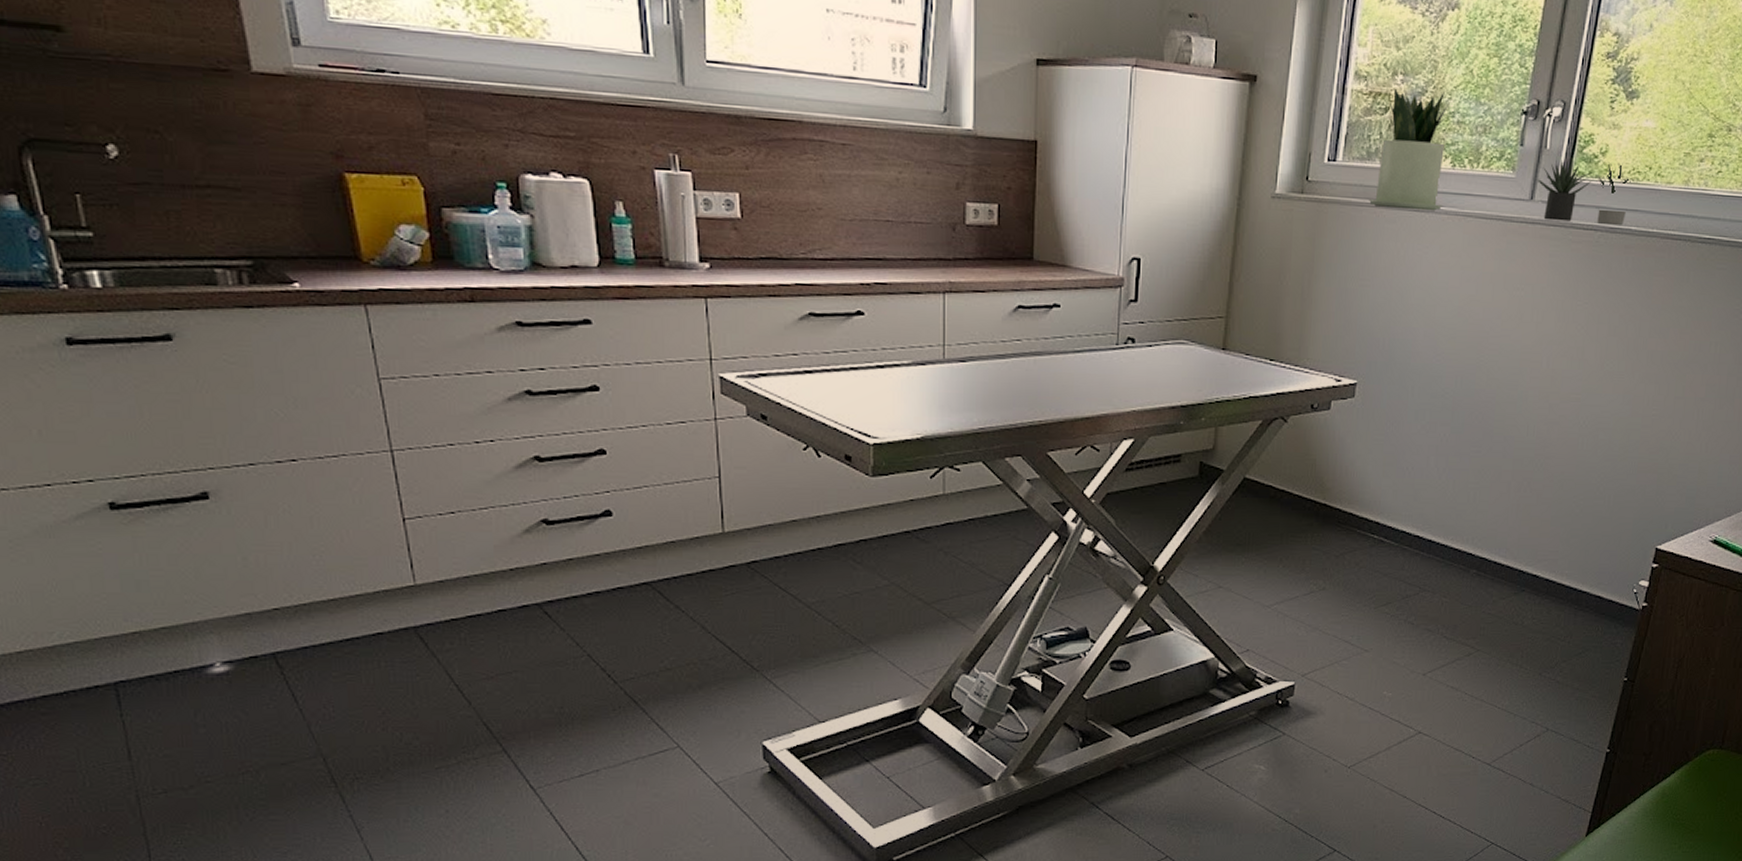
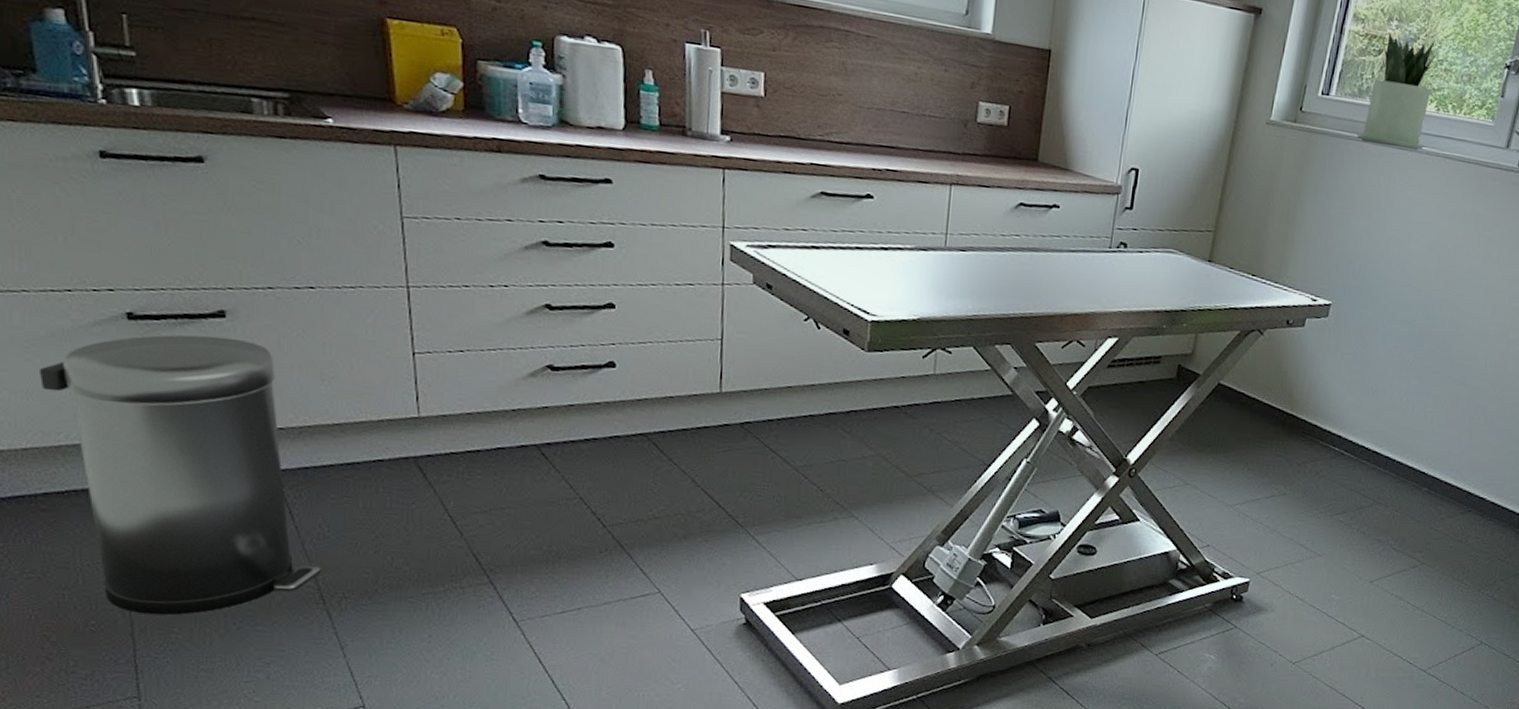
pedal bin: none [25,519,330,811] -> present [38,334,321,615]

